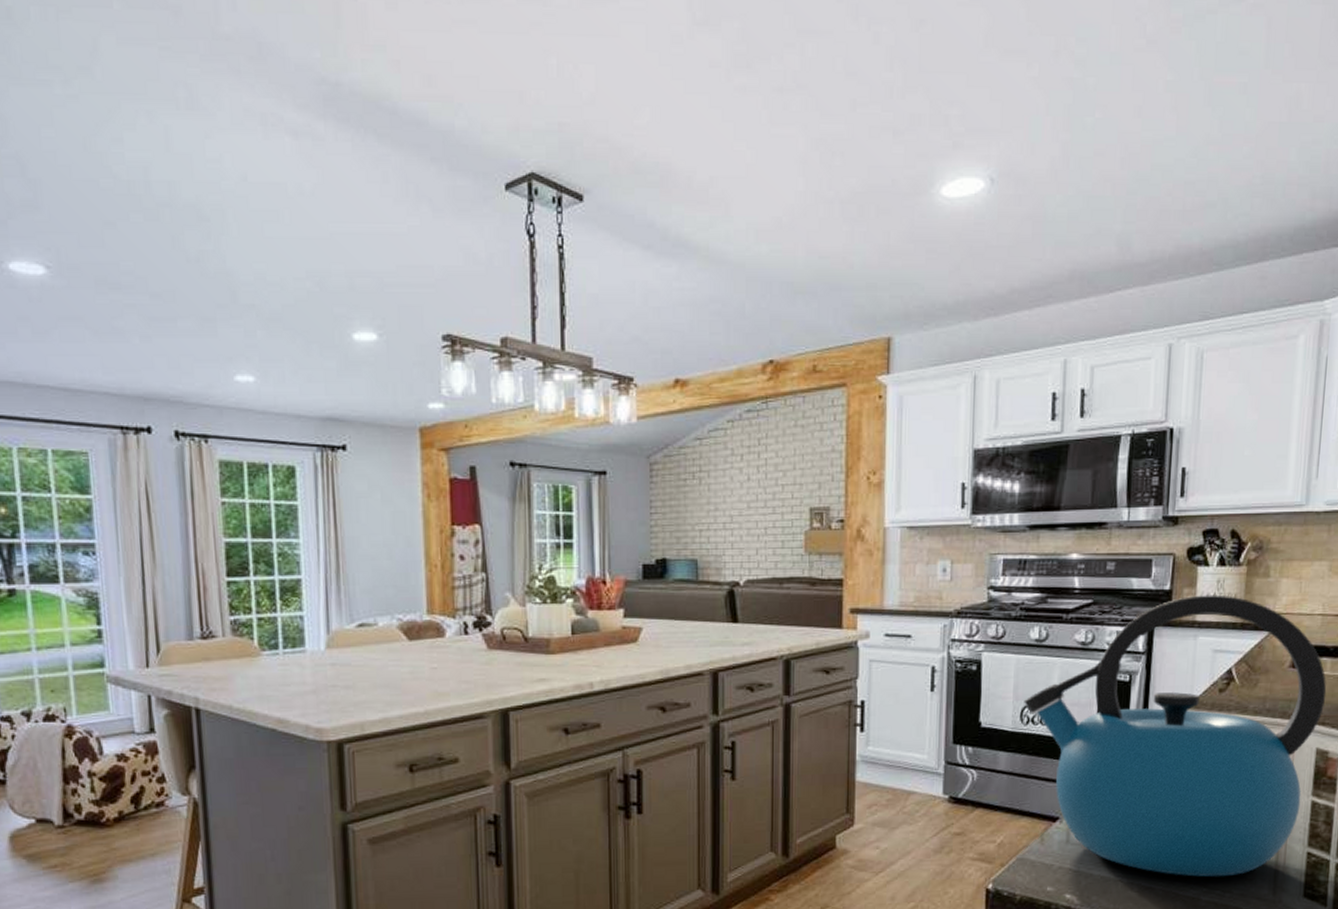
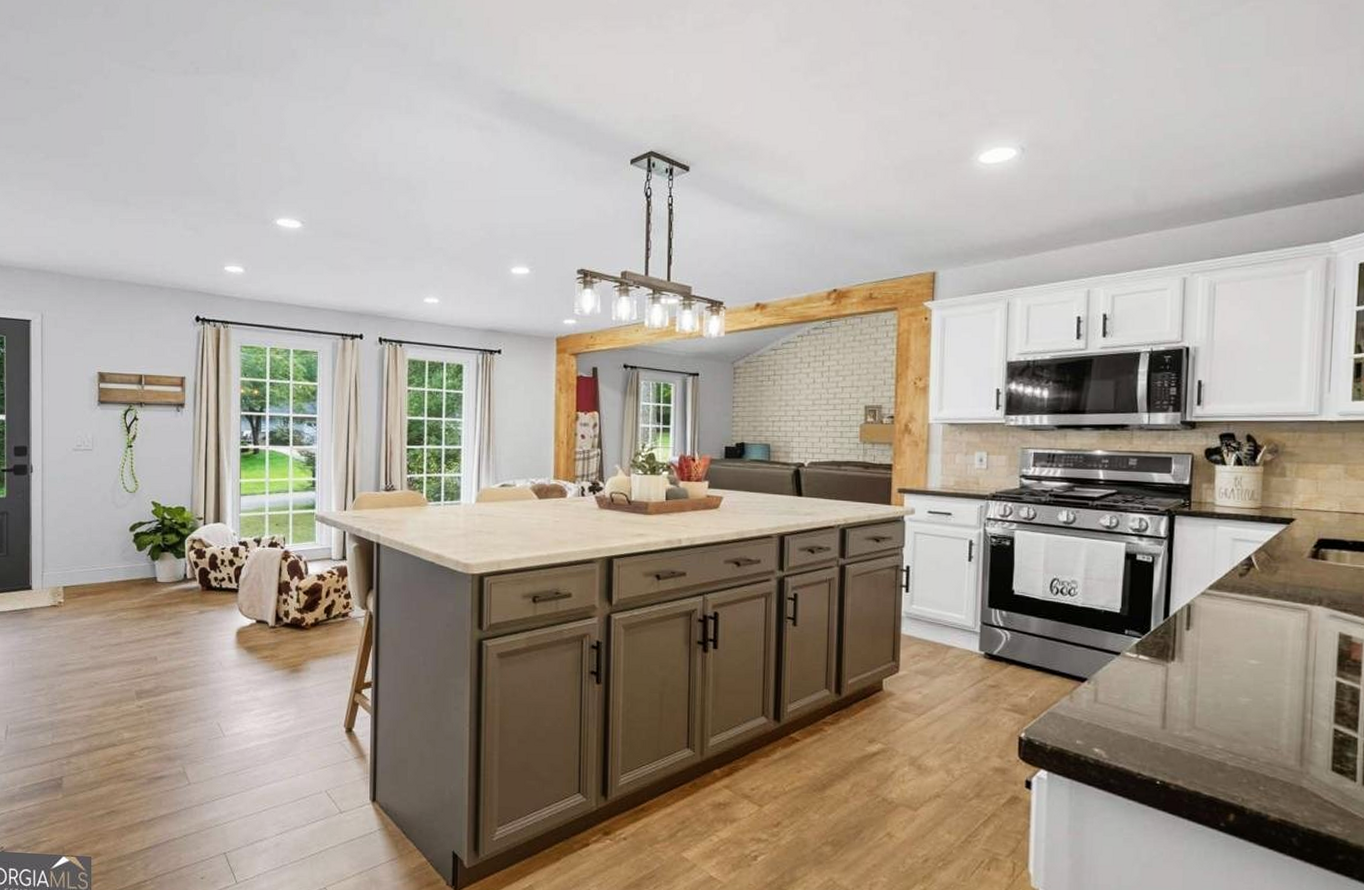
kettle: present [1023,594,1327,878] -> none [1053,490,1347,745]

